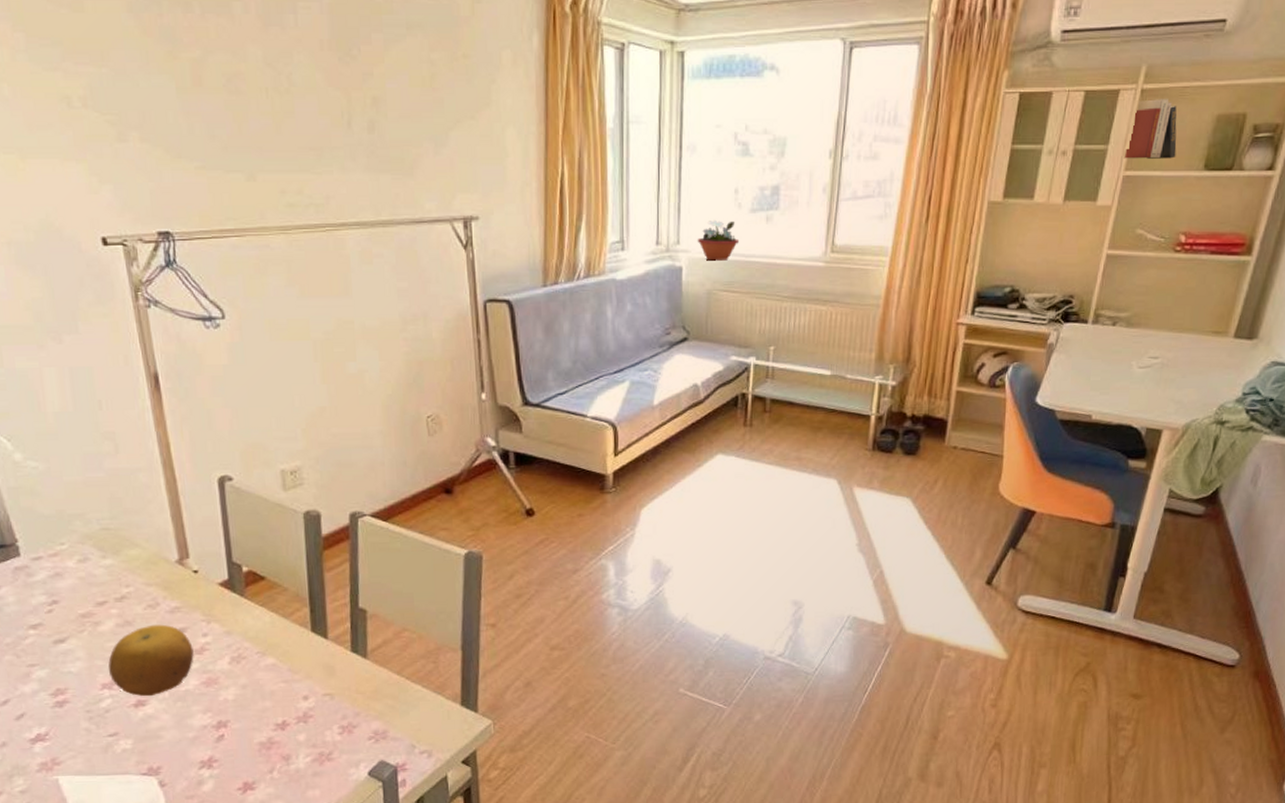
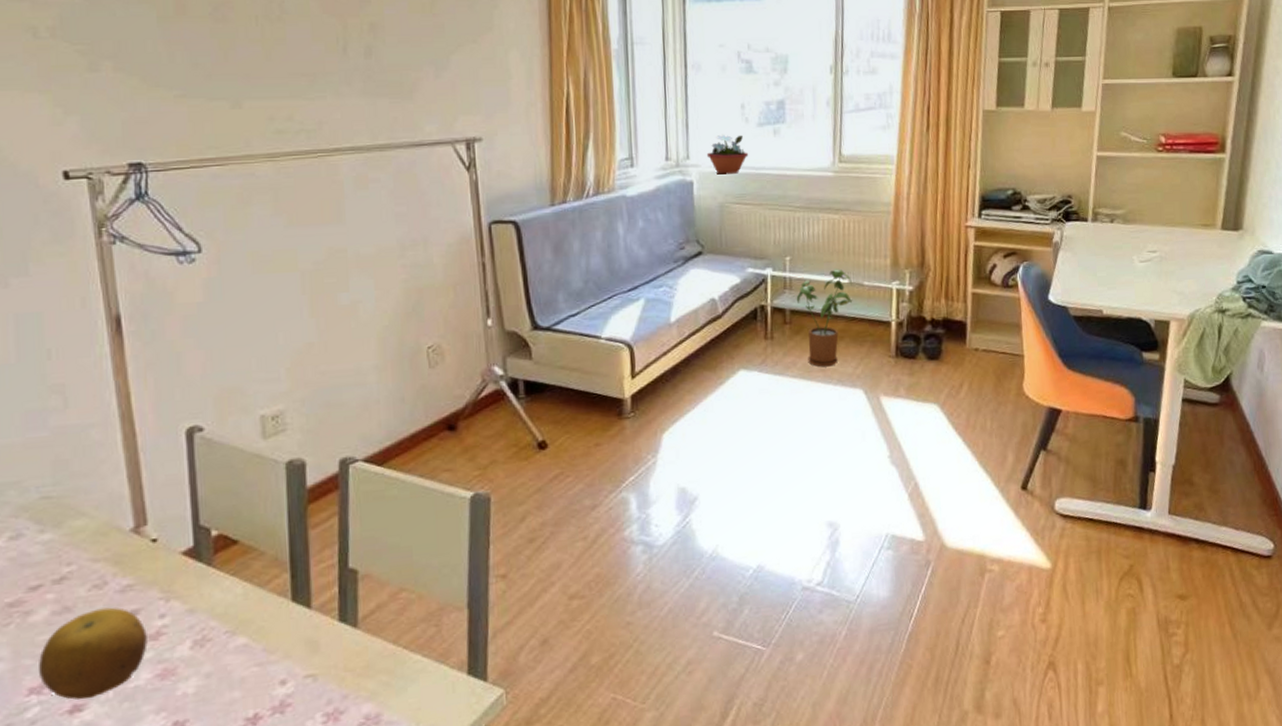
house plant: none [777,360,834,456] -> present [796,269,853,367]
books: present [1124,99,1177,159] -> none [1100,15,1147,69]

